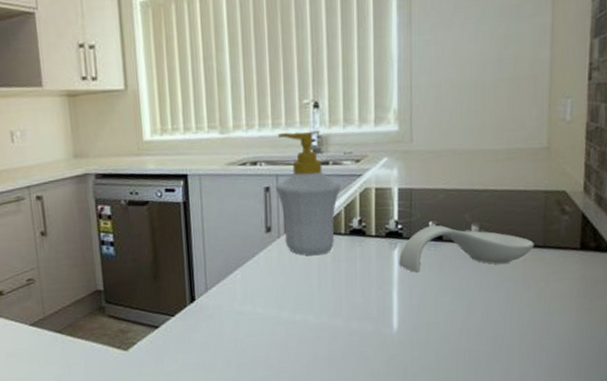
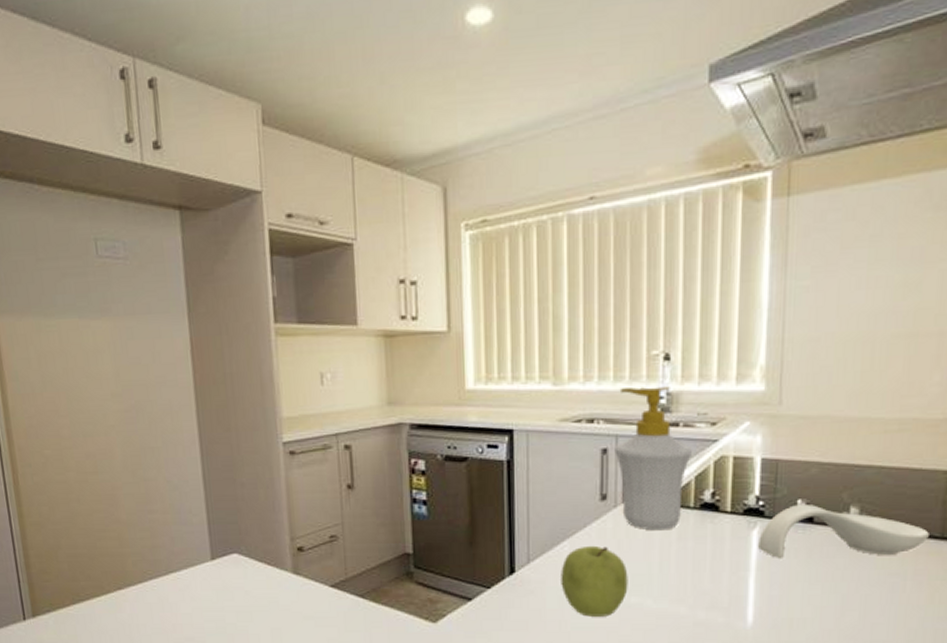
fruit: none [235,272,293,335] -> present [561,545,628,617]

